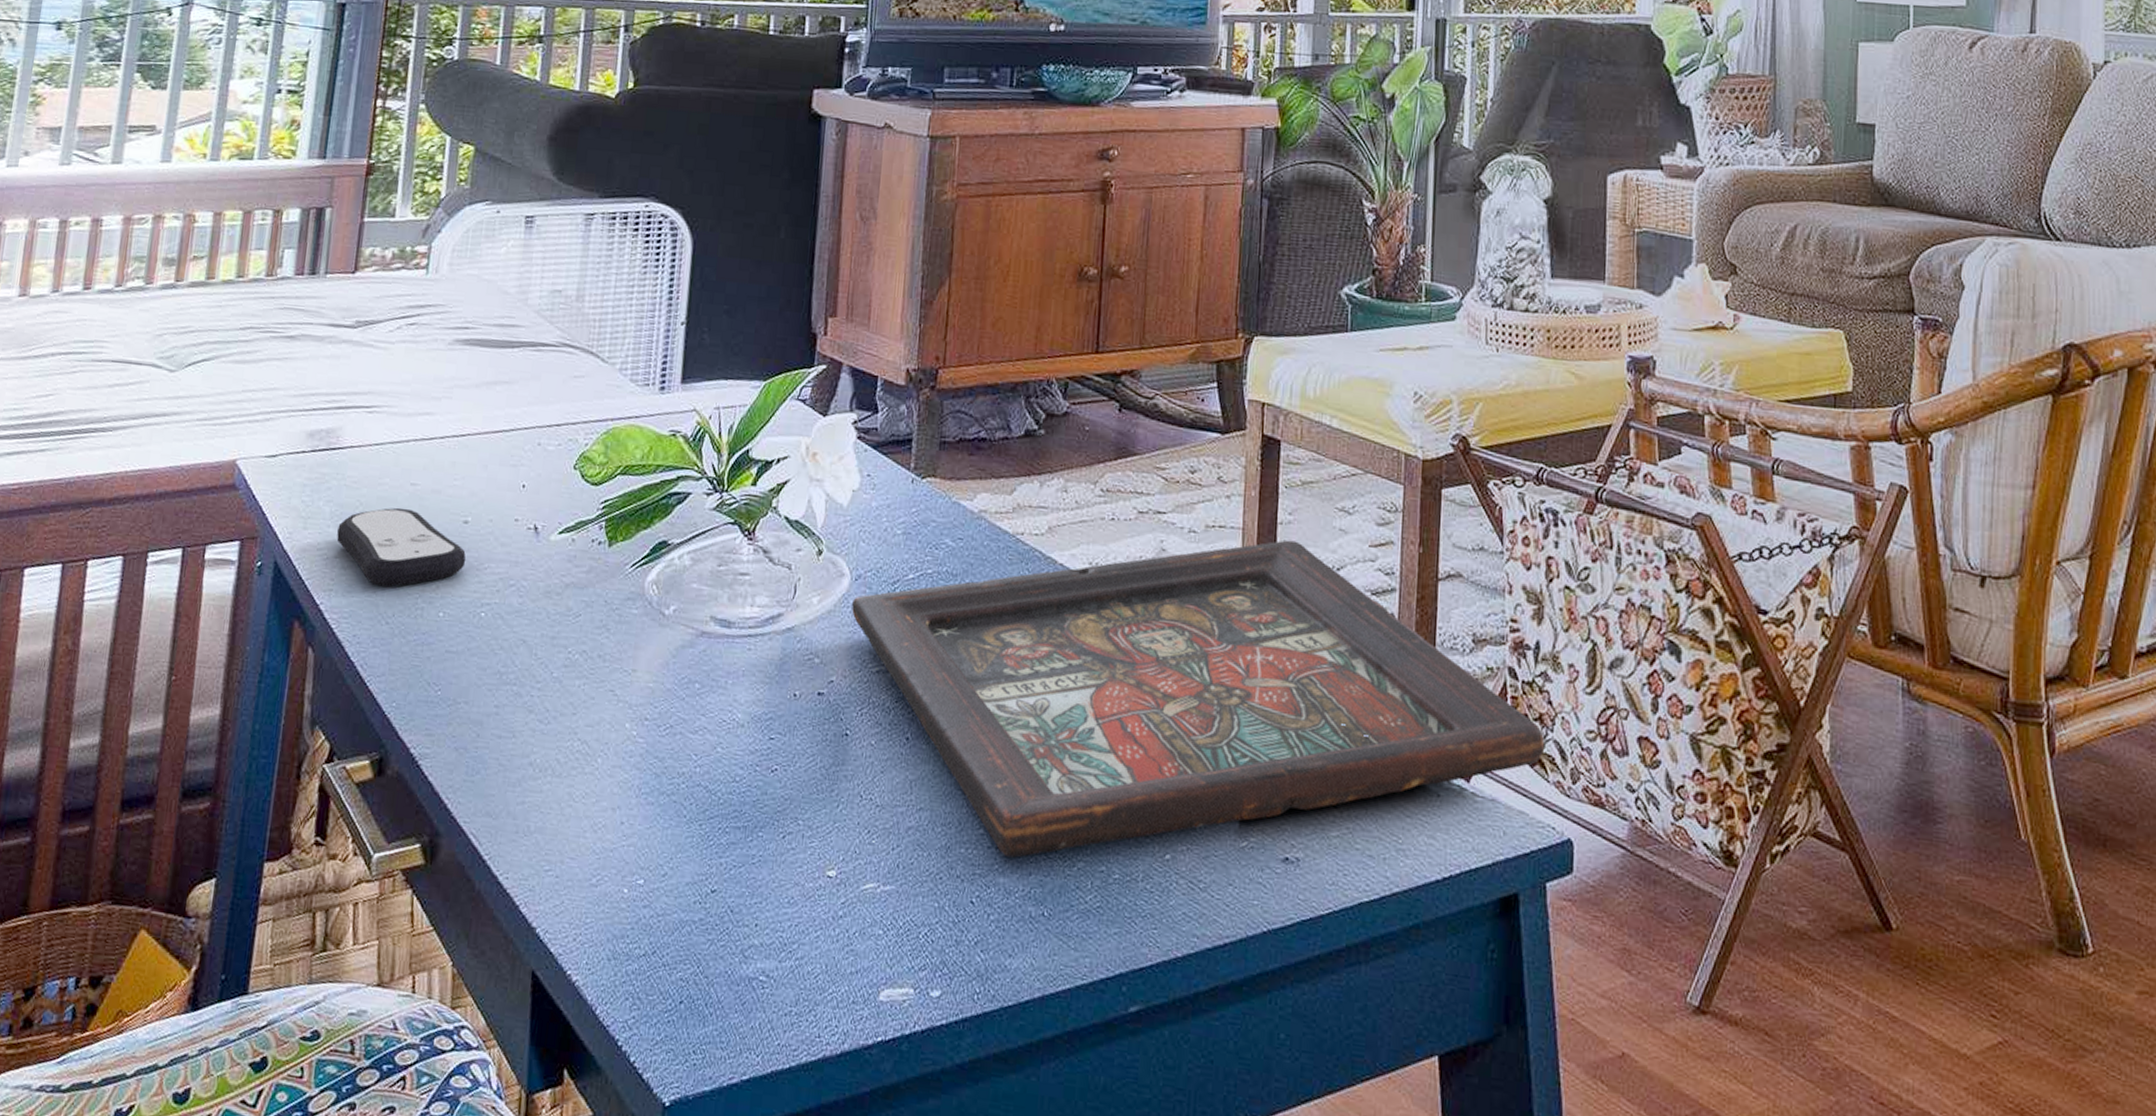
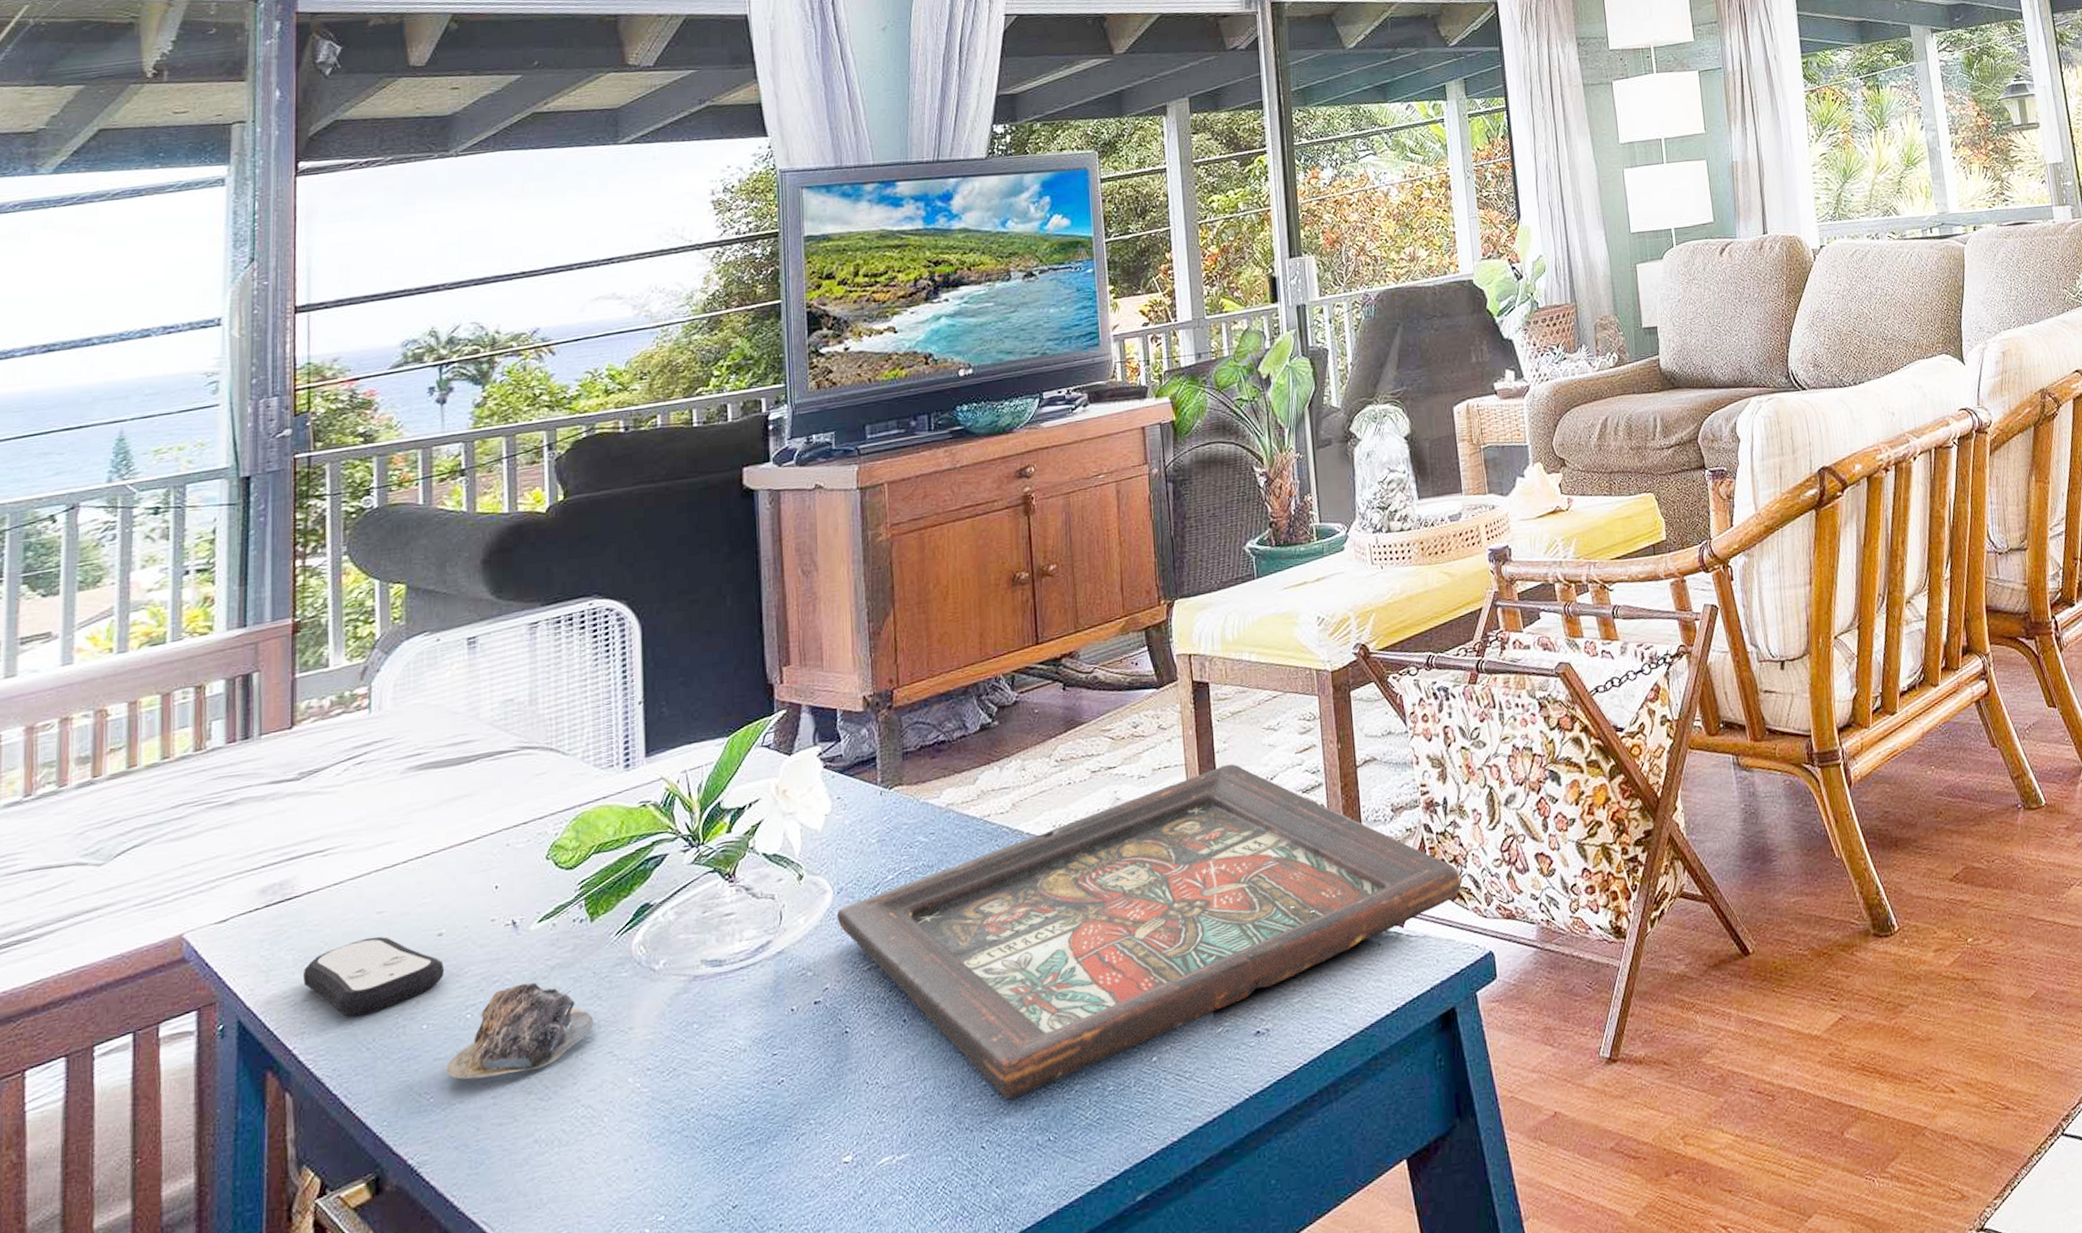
seashell: none [455,594,600,689] -> present [446,982,594,1080]

